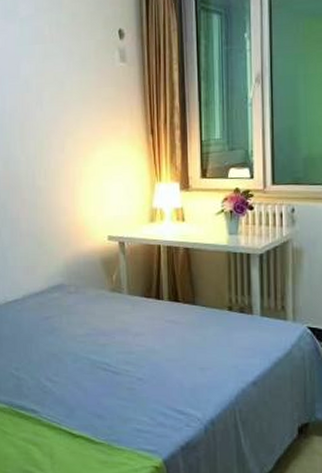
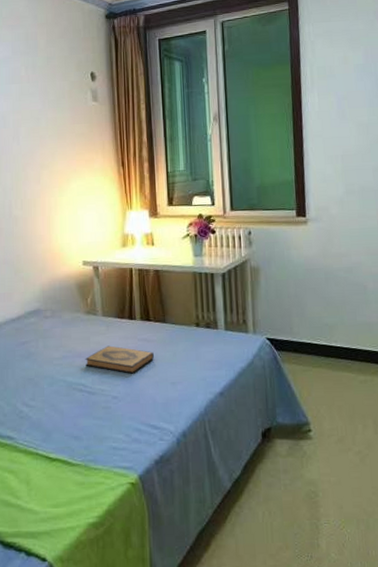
hardback book: none [109,325,182,356] -> present [85,345,154,374]

